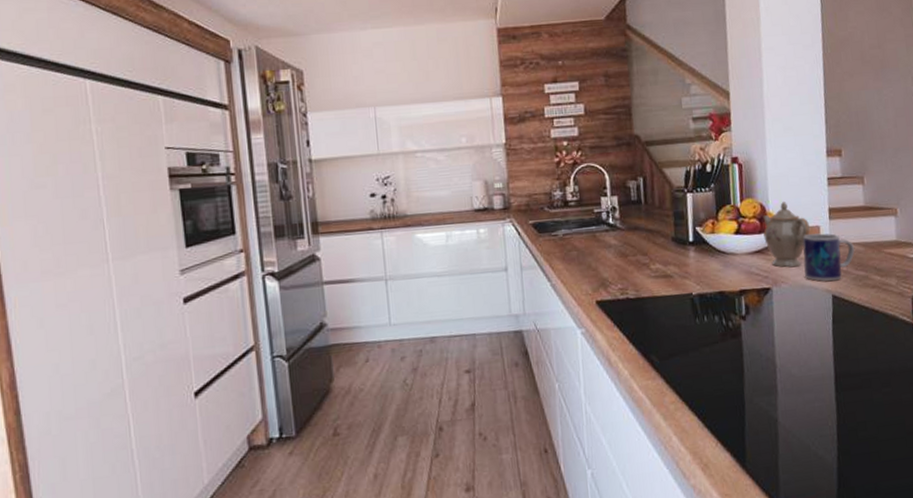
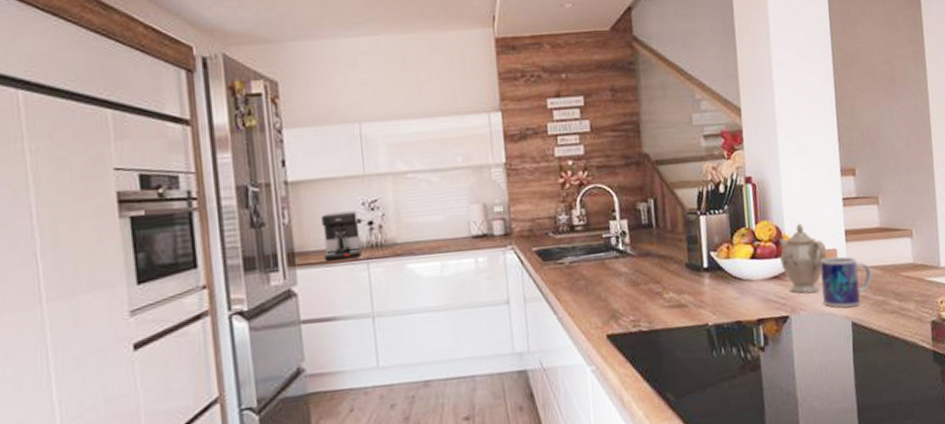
coffee maker: none [341,185,376,230] -> present [321,210,362,261]

